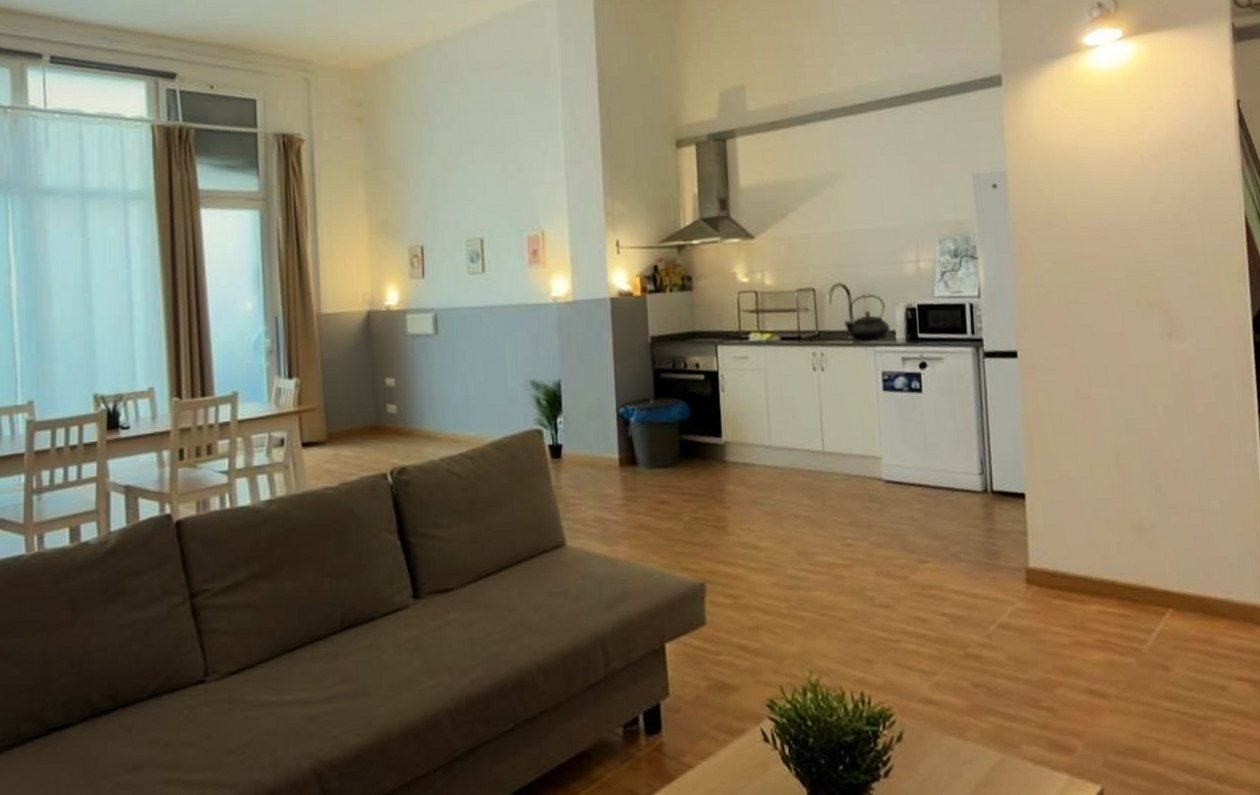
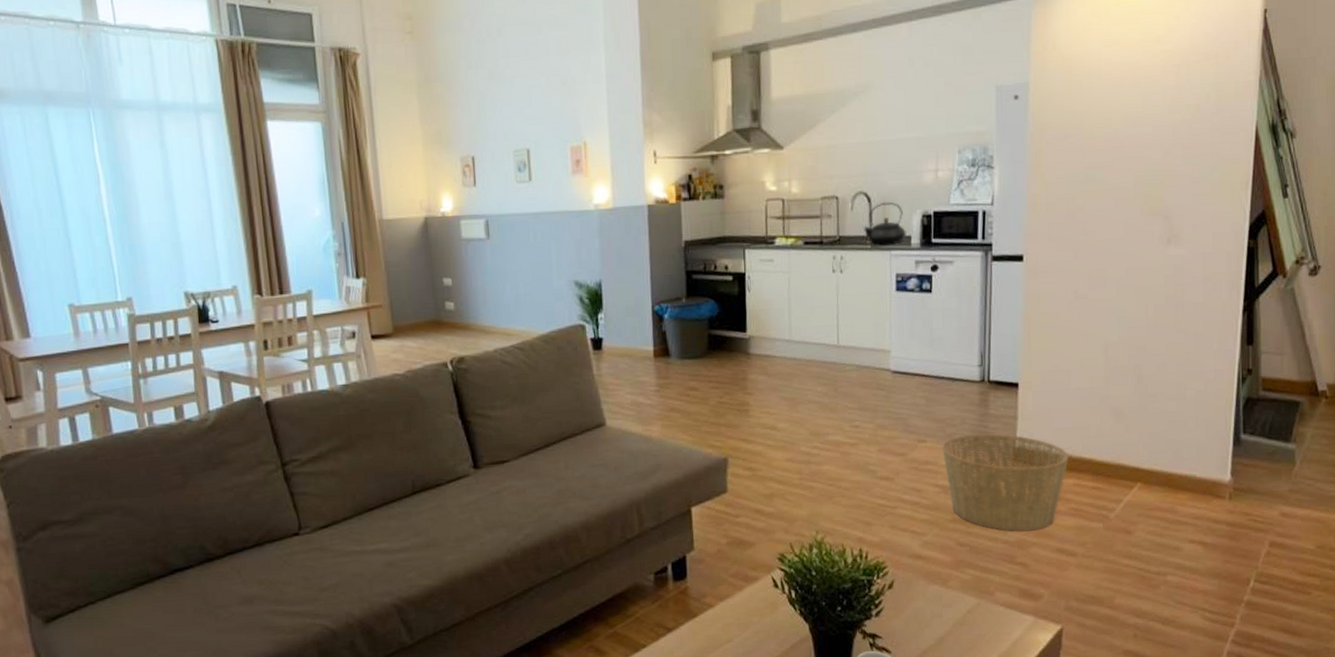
basket: none [946,551,1090,670] -> present [942,433,1070,532]

